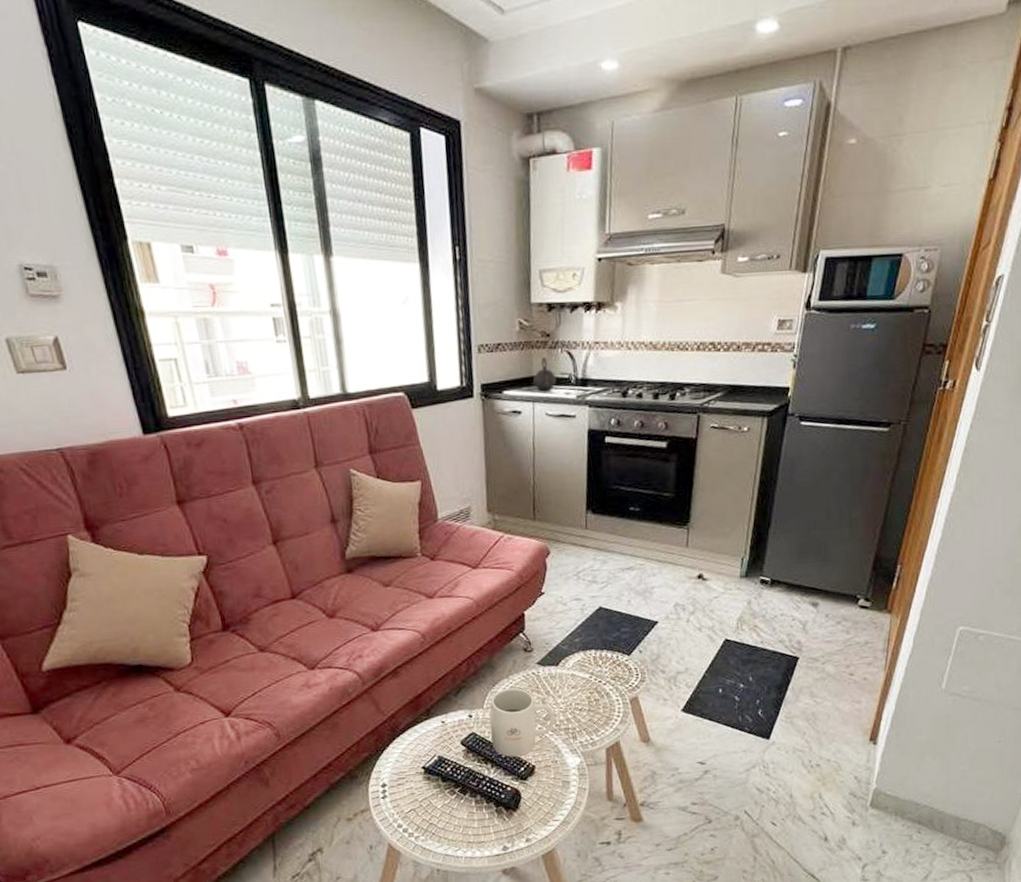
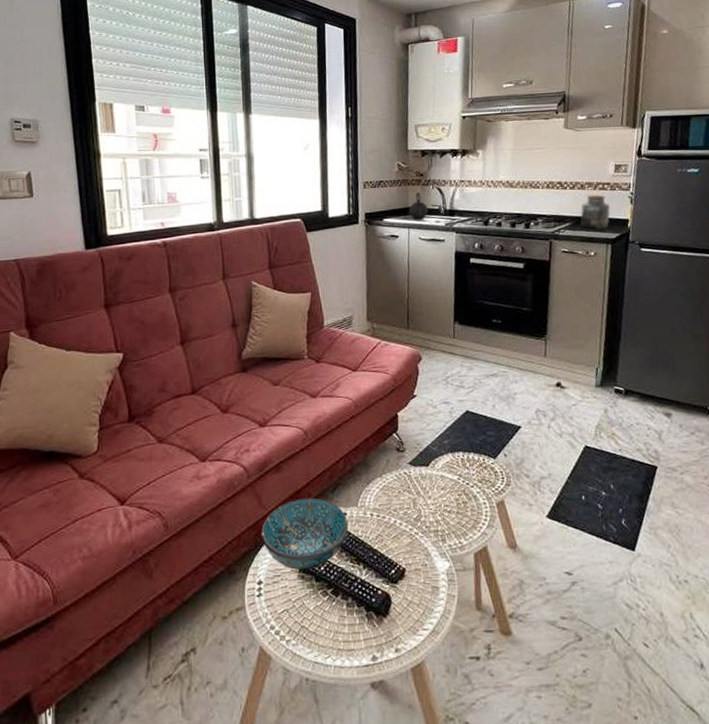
decorative bowl: none [381,701,475,773] -> present [260,497,349,571]
mug: present [489,688,556,758] -> none [363,487,426,559]
jar: none [733,357,769,400] -> present [580,194,610,229]

